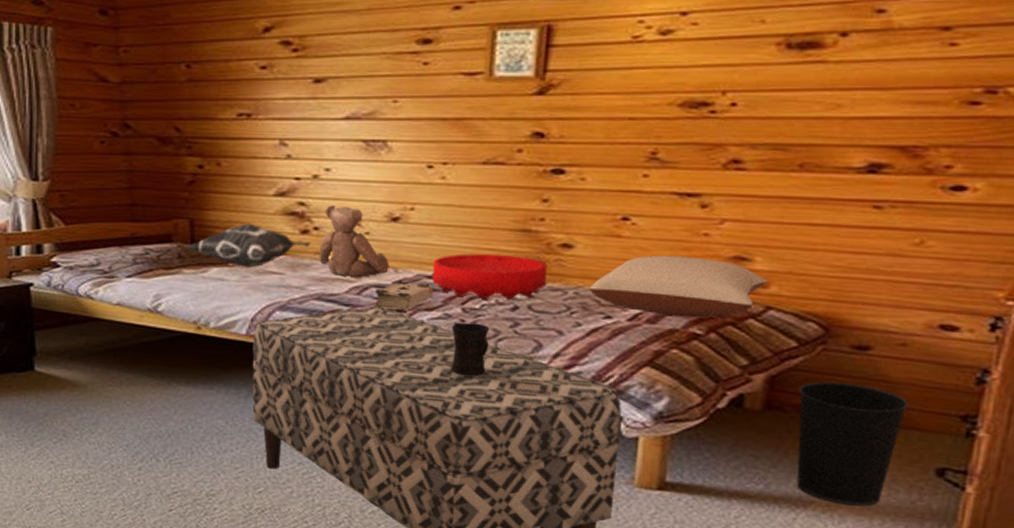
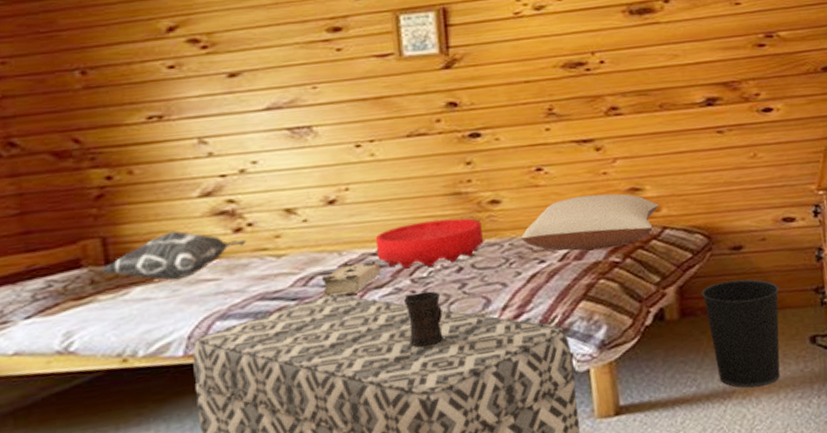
teddy bear: present [319,205,389,278] -> none [256,196,333,270]

